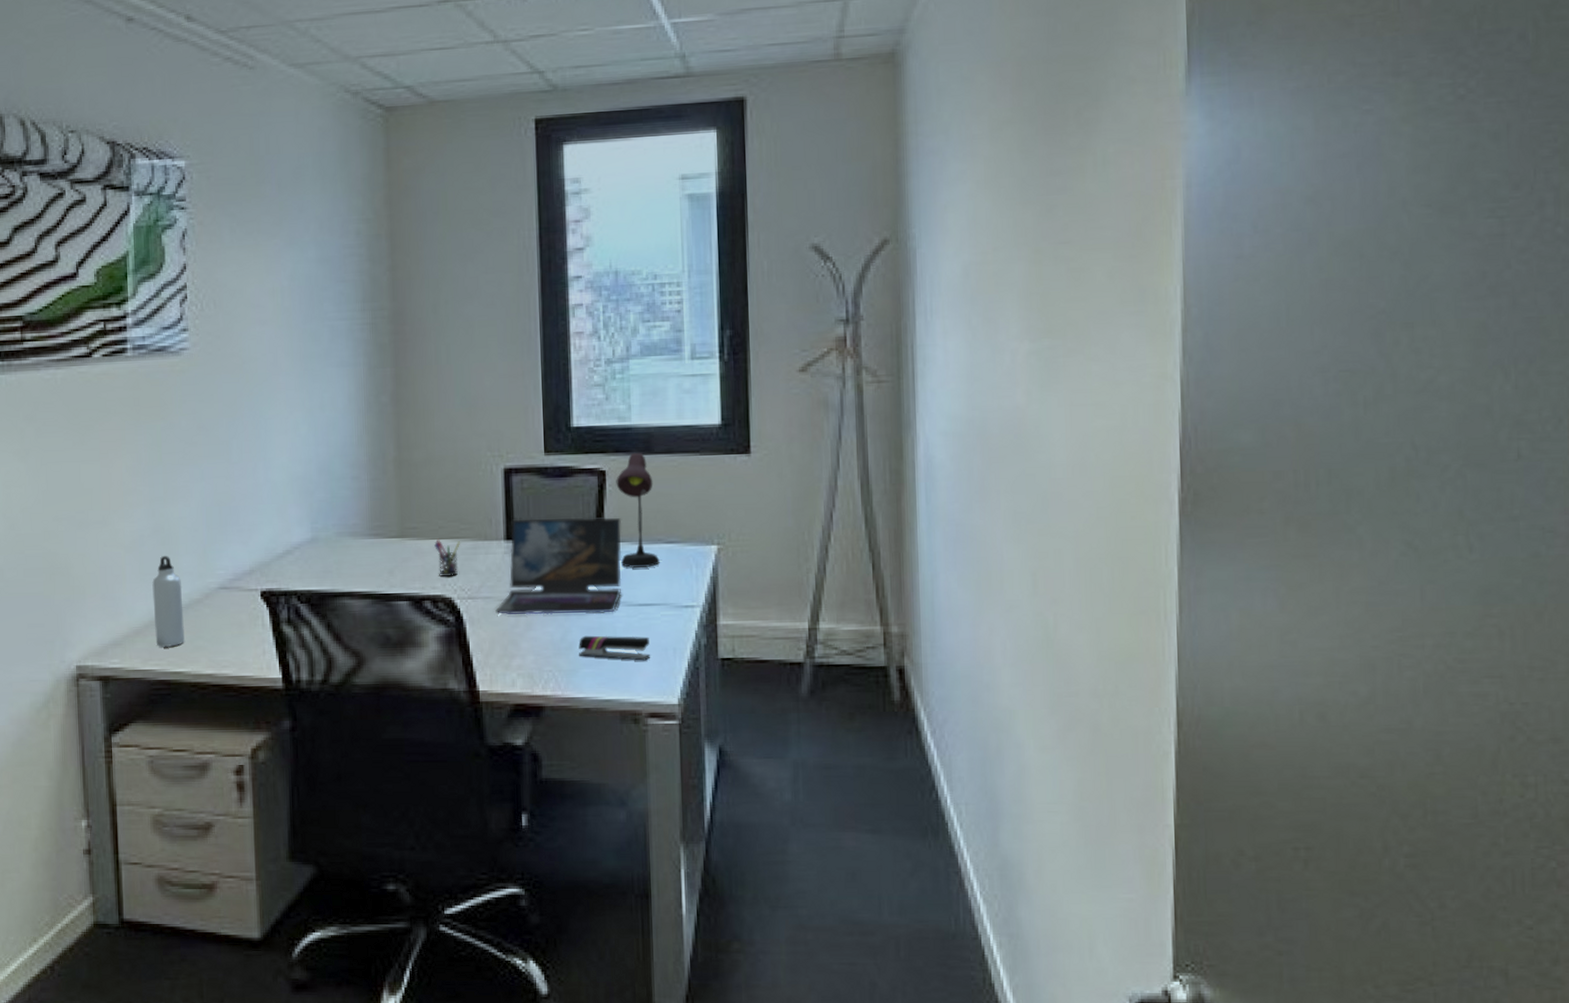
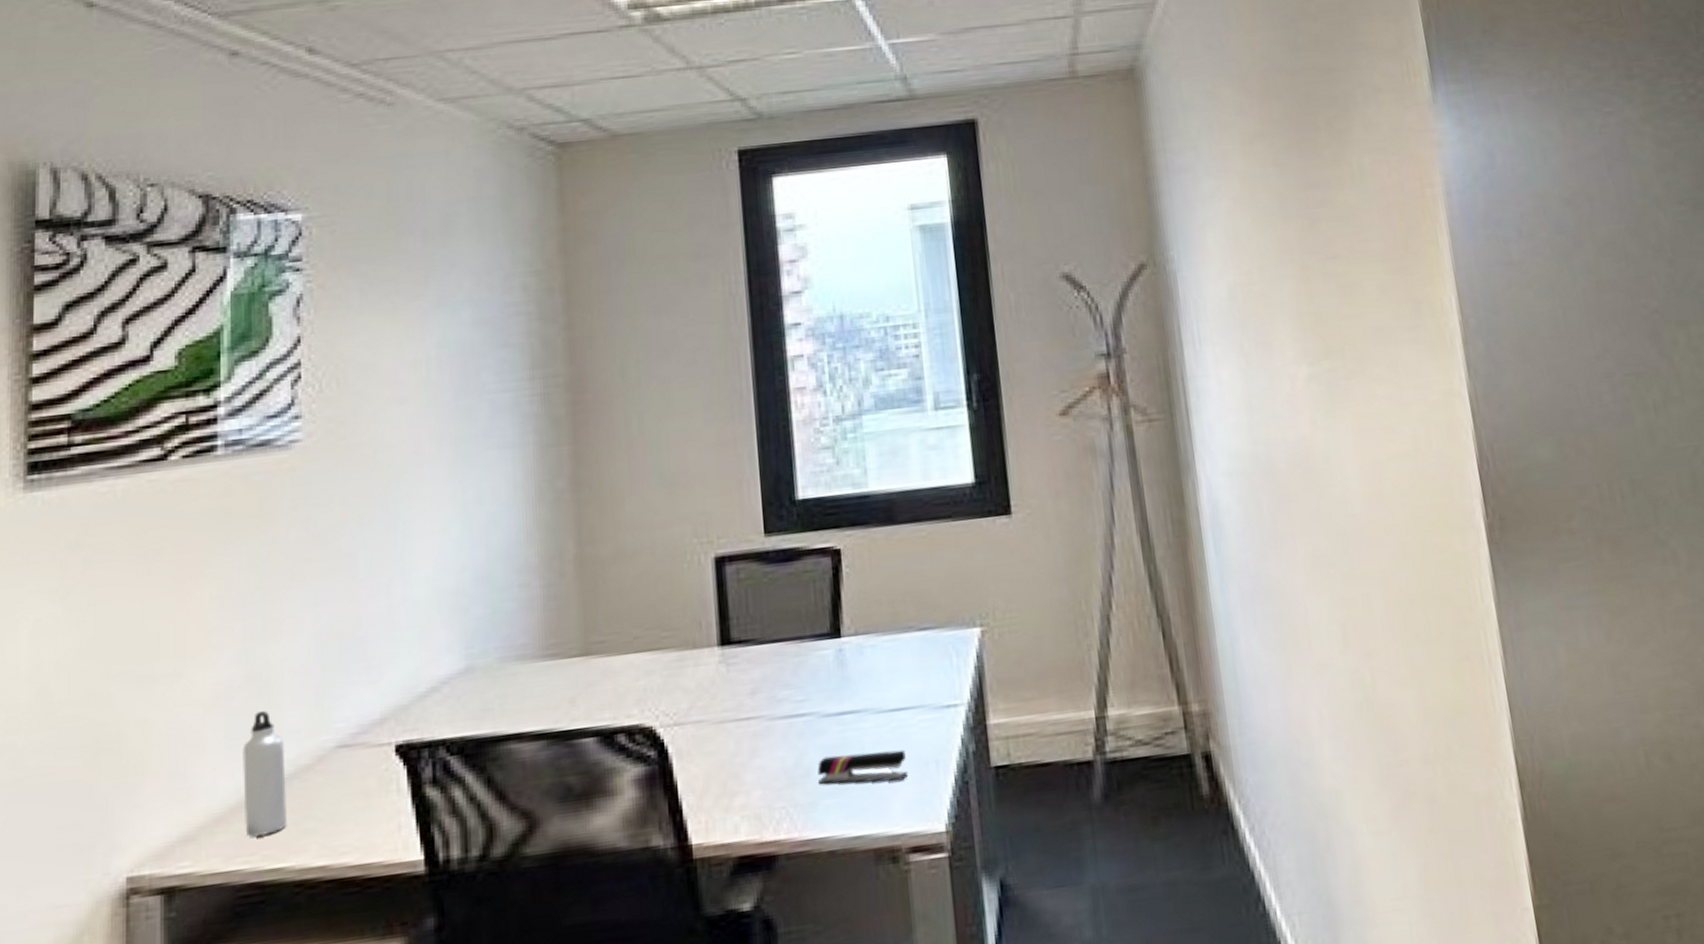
pen holder: present [434,538,461,576] -> none [628,652,663,701]
laptop: present [495,517,622,615] -> none [709,604,867,741]
desk lamp: present [616,453,660,568] -> none [853,524,913,666]

